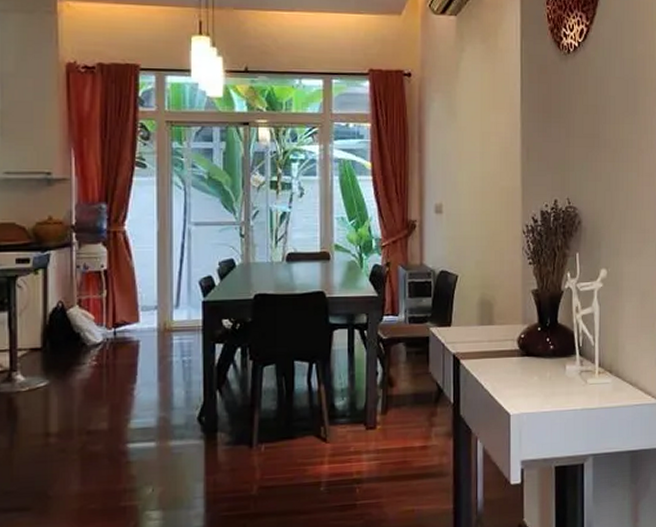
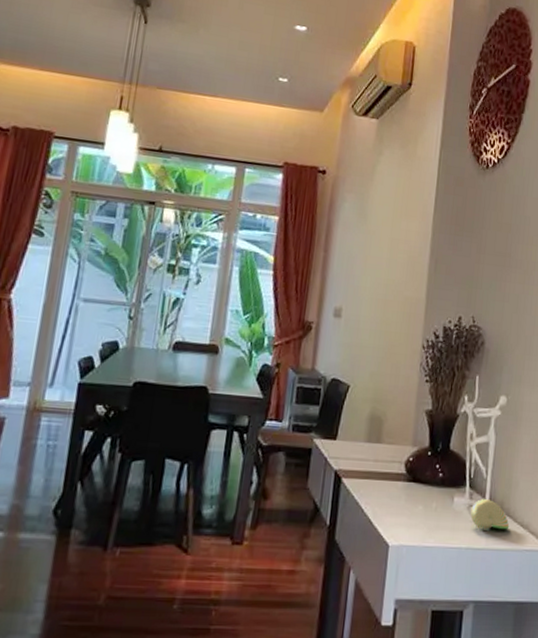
decorative egg: none [583,364,619,392] -> present [470,499,510,530]

